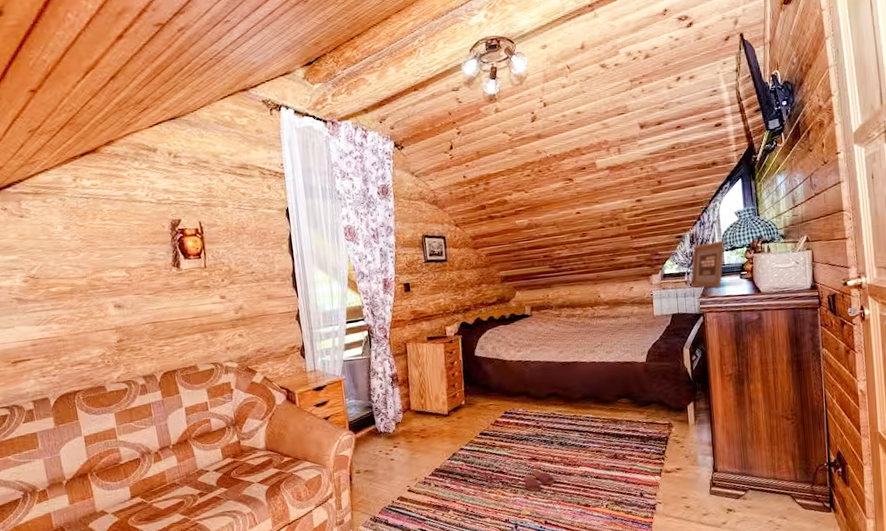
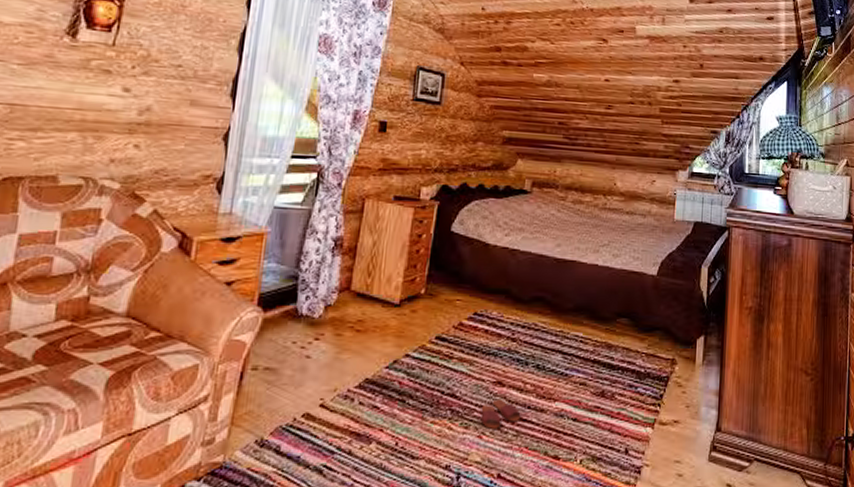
picture frame: present [690,240,724,289] -> none [719,145,762,201]

